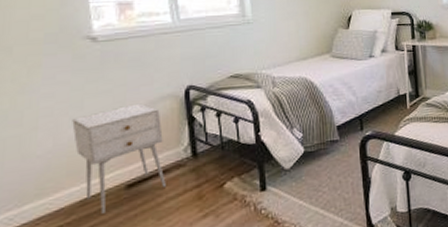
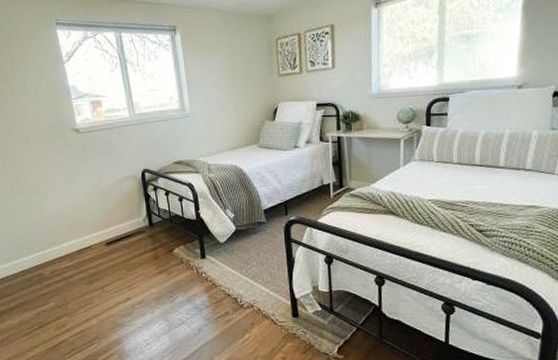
nightstand: present [72,103,166,214] -> none [69,182,132,261]

